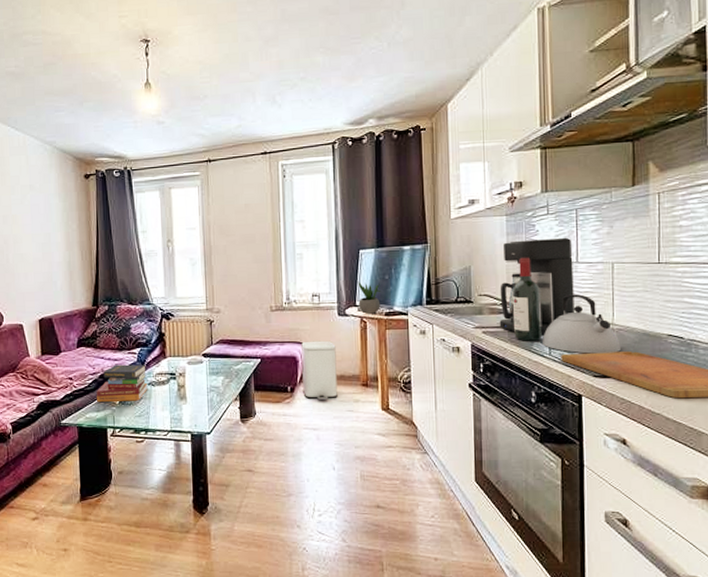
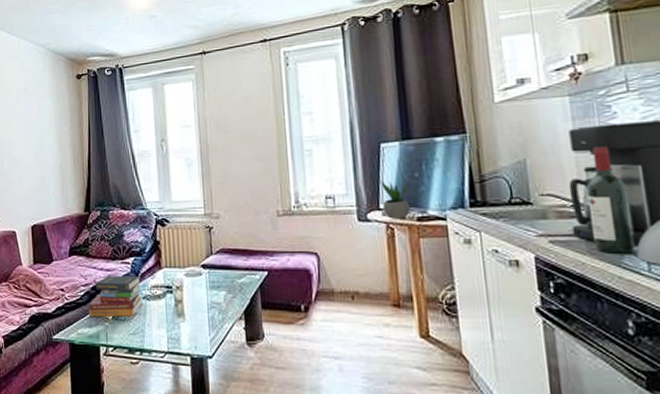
pedal bin: present [301,340,338,400] -> none [315,250,363,322]

